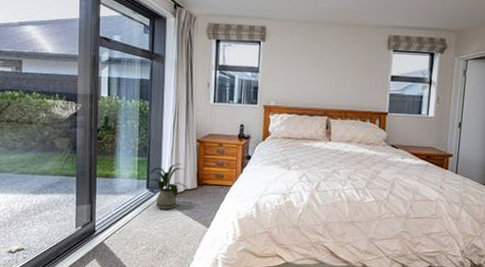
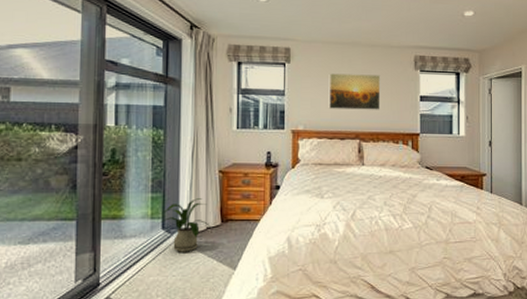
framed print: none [299,52,353,89] -> present [328,73,381,110]

